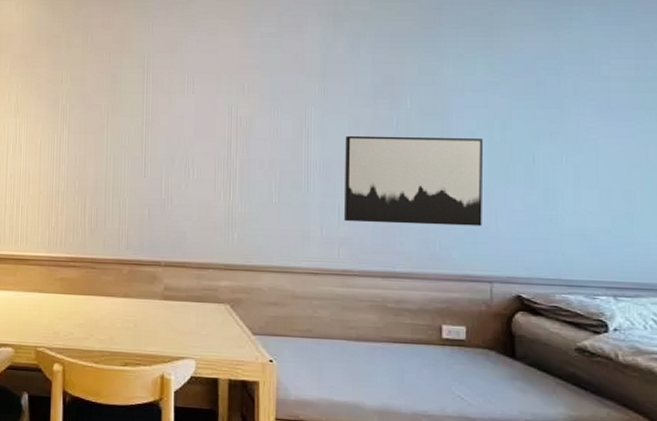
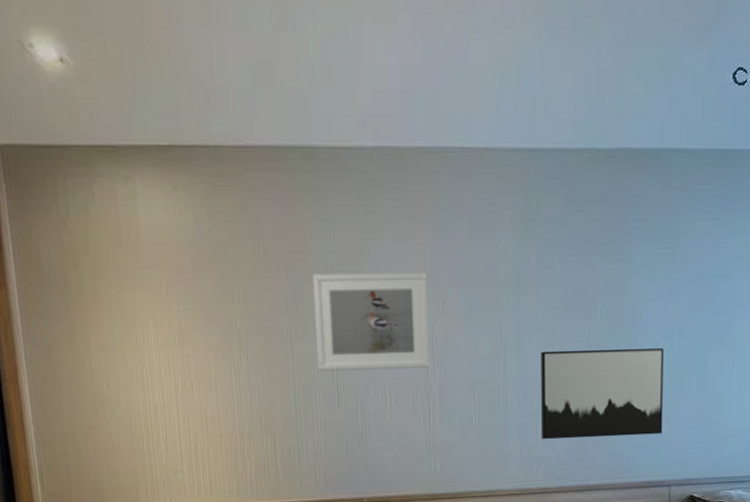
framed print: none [129,60,234,145] -> present [313,272,430,371]

